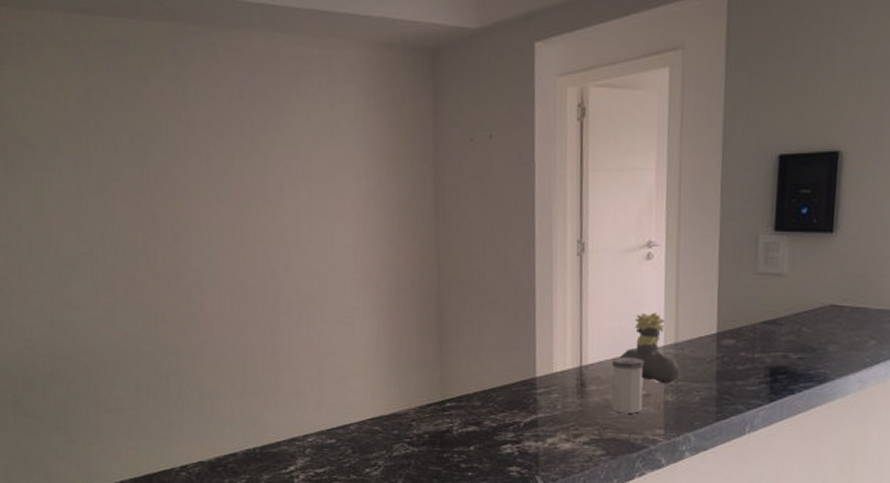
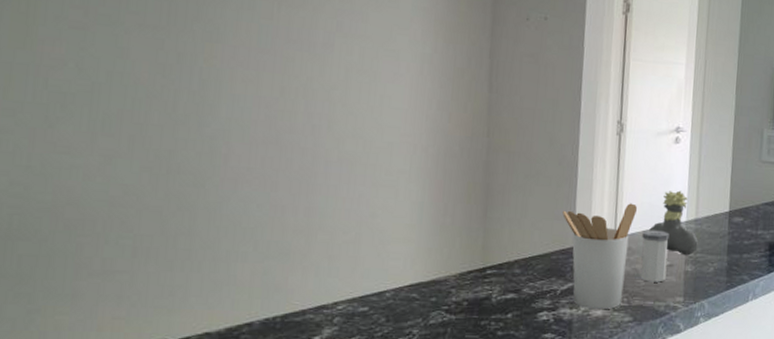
utensil holder: none [521,329,604,443] -> present [562,203,637,310]

